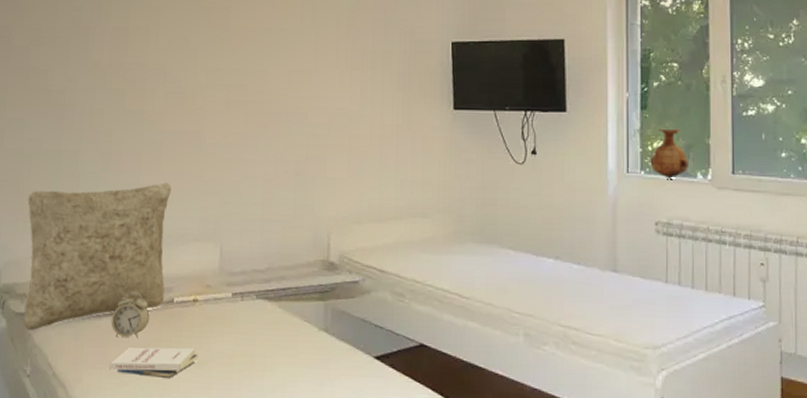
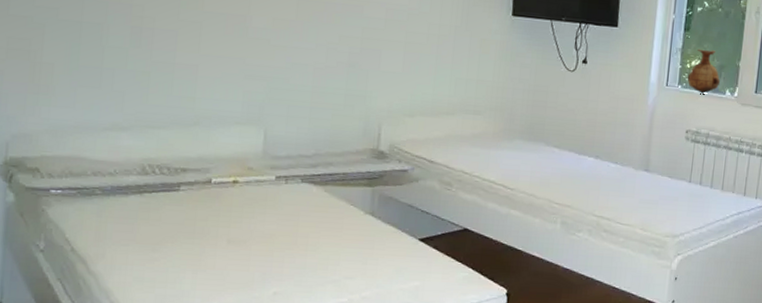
pillow: present [23,183,171,330] -> none [35,61,212,205]
books: present [109,346,198,378] -> none [137,224,237,255]
alarm clock: present [111,292,150,338] -> none [139,171,184,216]

